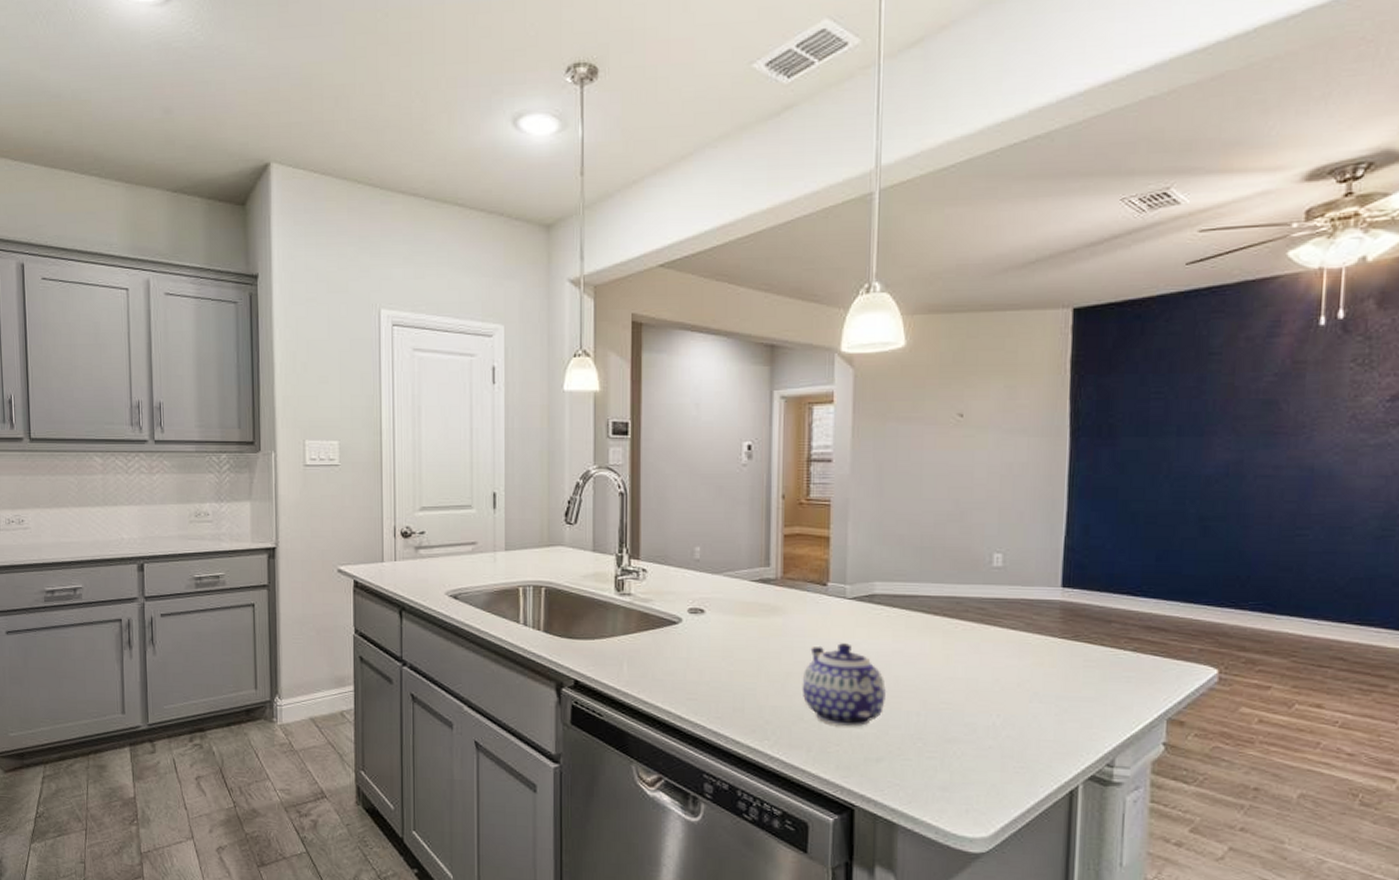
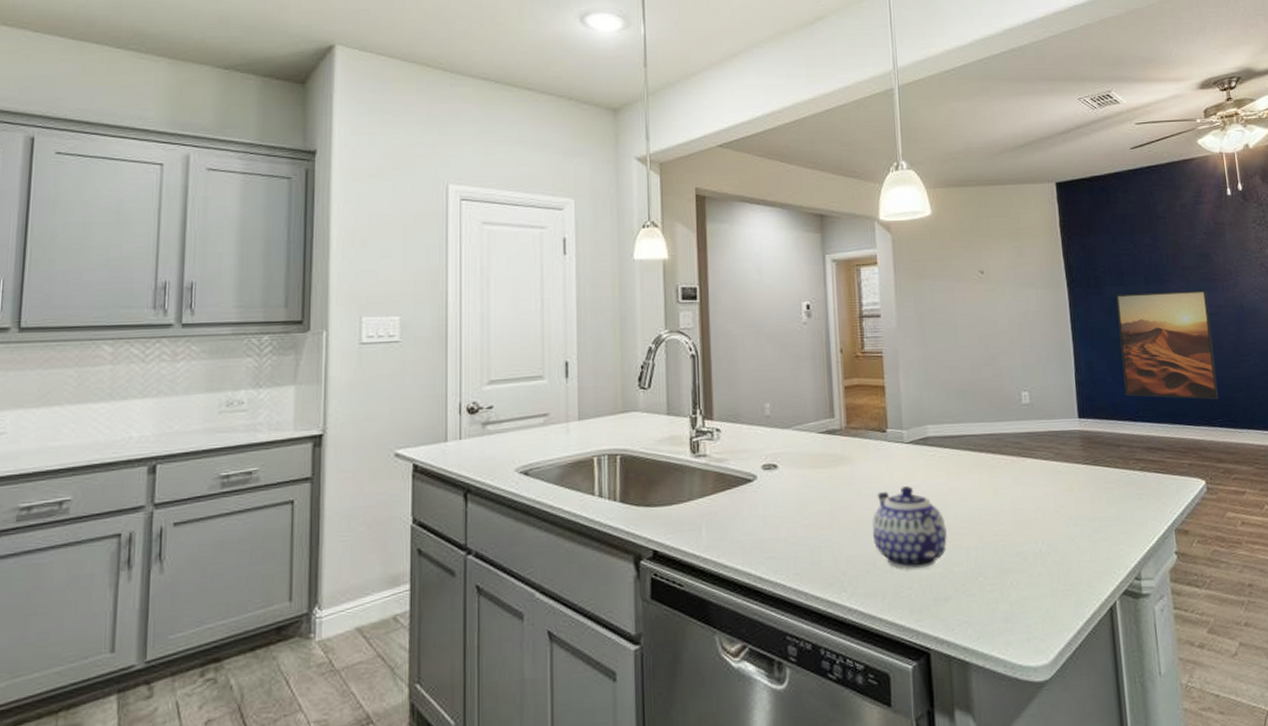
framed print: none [1128,446,1264,579] -> present [1116,290,1219,400]

